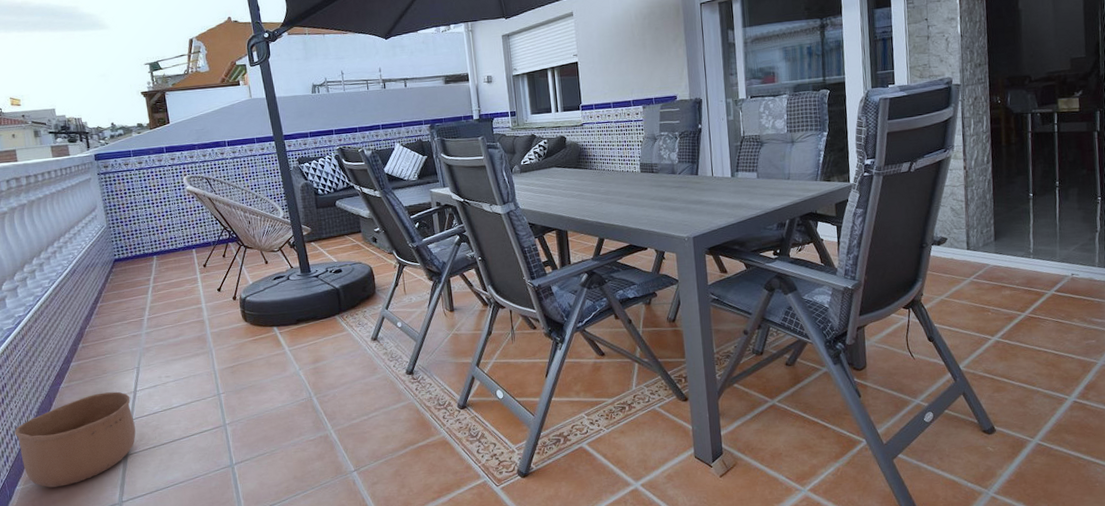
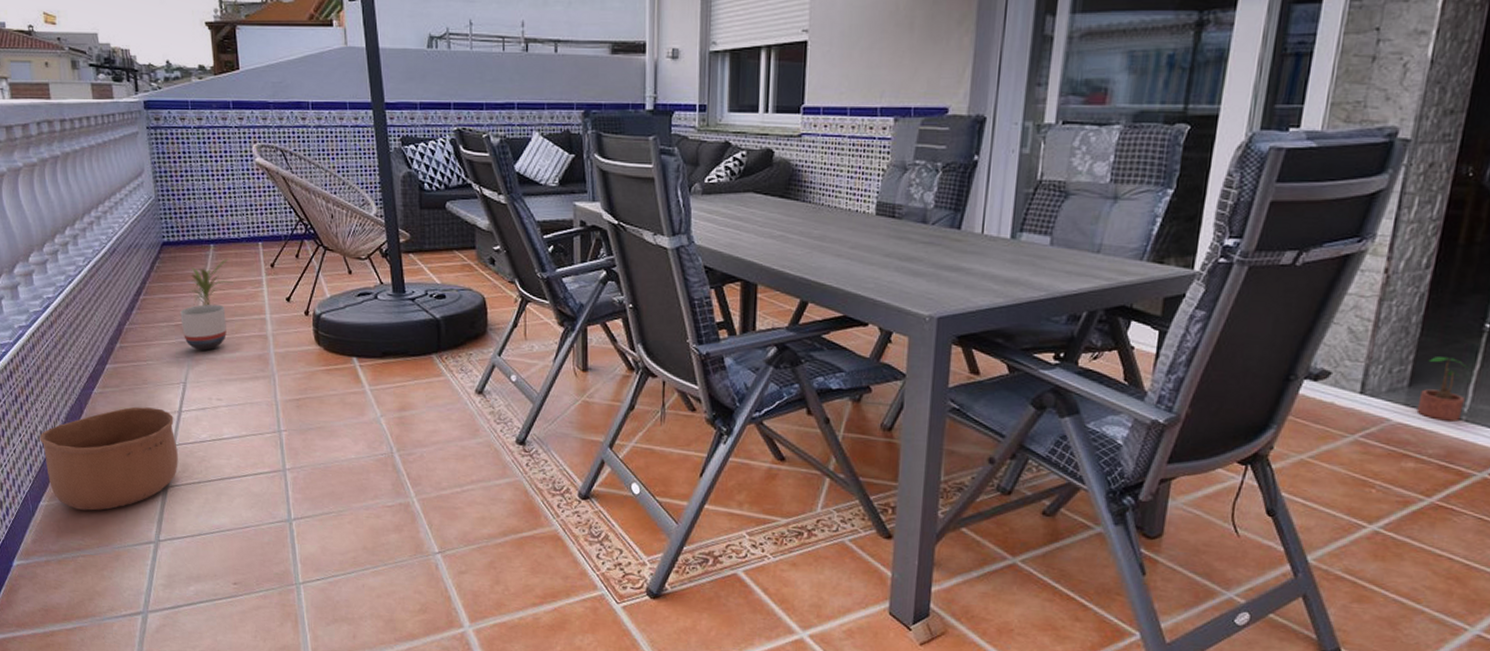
planter: none [131,301,171,340] -> present [180,304,227,351]
potted plant: none [136,264,174,304] -> present [187,258,234,306]
potted plant: none [1002,218,1030,260] -> present [1416,357,1468,422]

